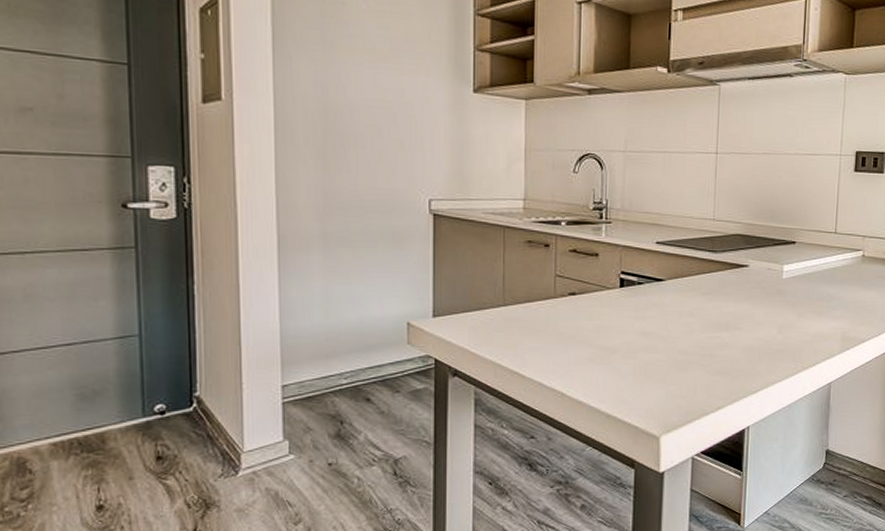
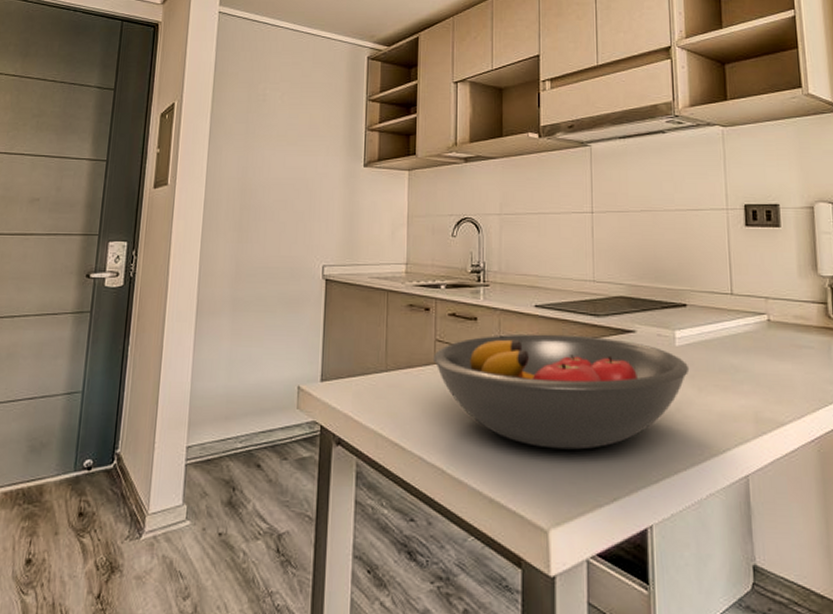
fruit bowl: none [554,268,793,370] -> present [434,334,690,450]

